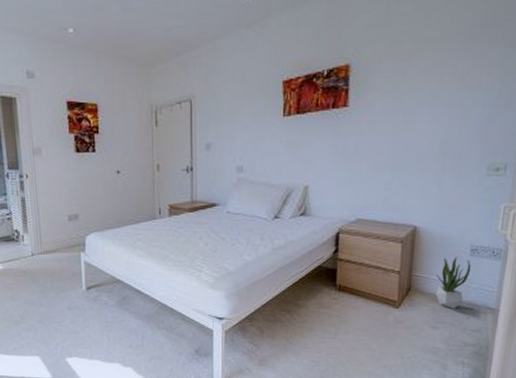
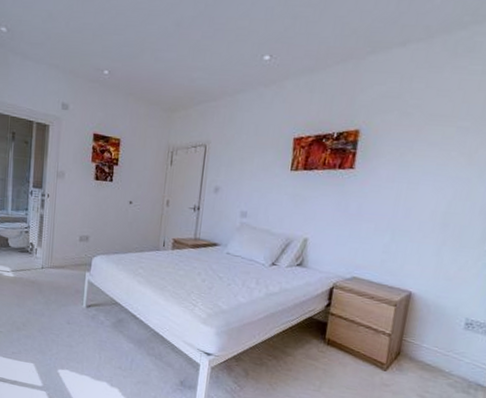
potted plant: present [436,256,472,309] -> none [425,327,465,380]

